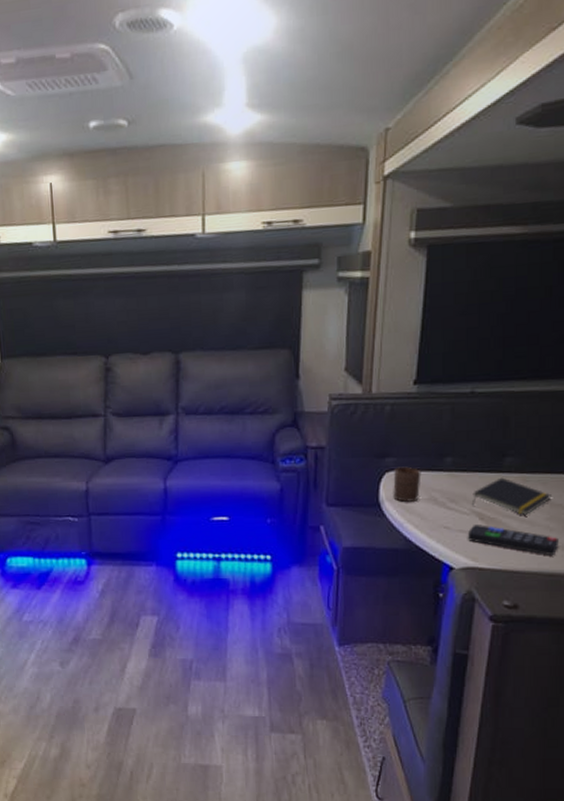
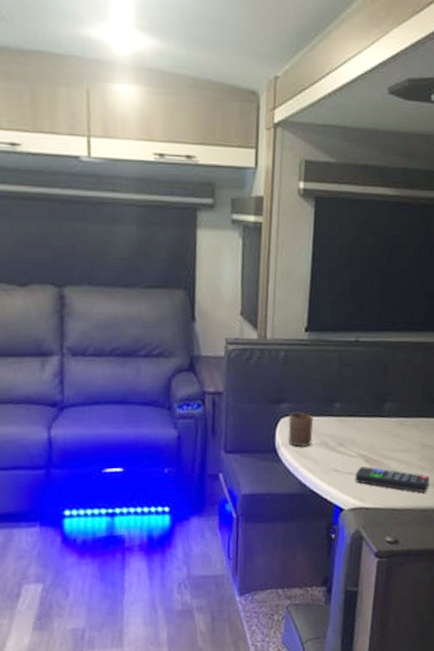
notepad: present [473,477,552,515] -> none [359,421,423,456]

